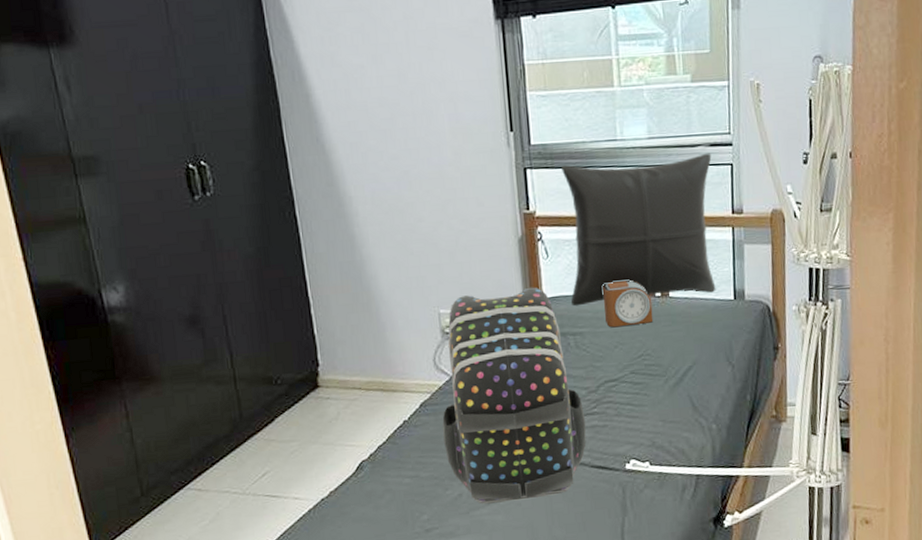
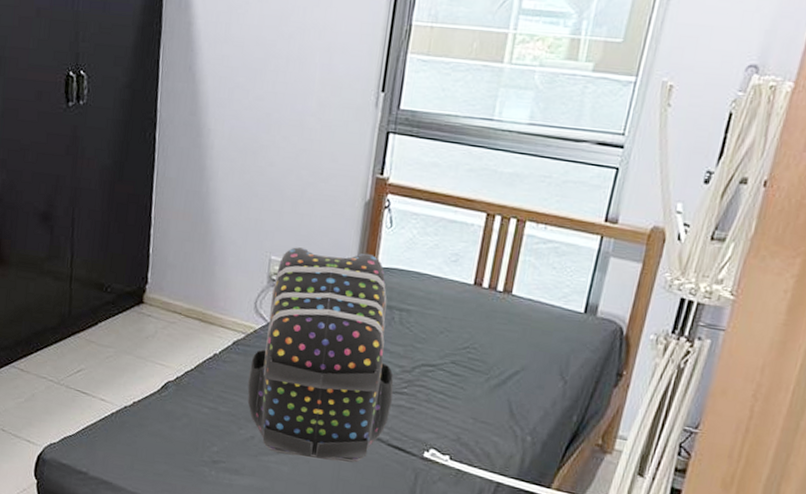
pillow: present [561,153,716,307] -> none [405,136,597,301]
alarm clock: present [603,280,654,328] -> none [437,265,492,317]

